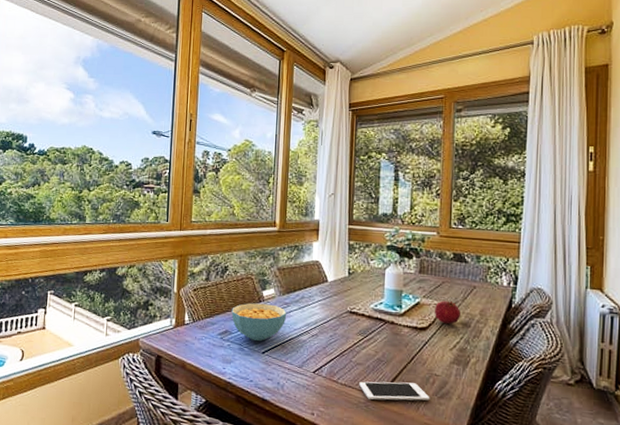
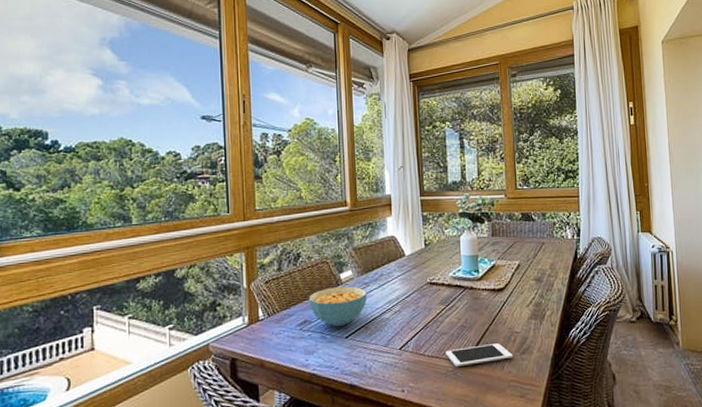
fruit: present [435,300,461,325] -> none [510,258,533,283]

